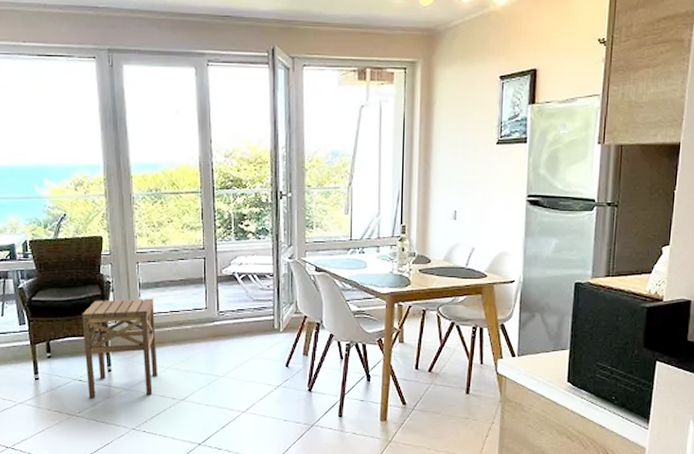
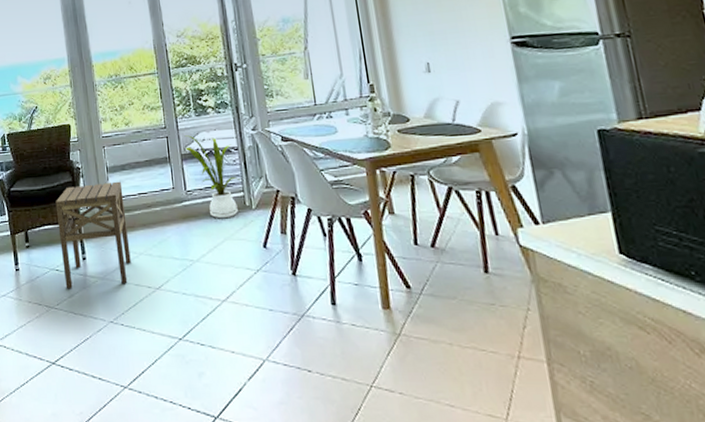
house plant: none [222,258,273,338] -> present [184,135,241,218]

